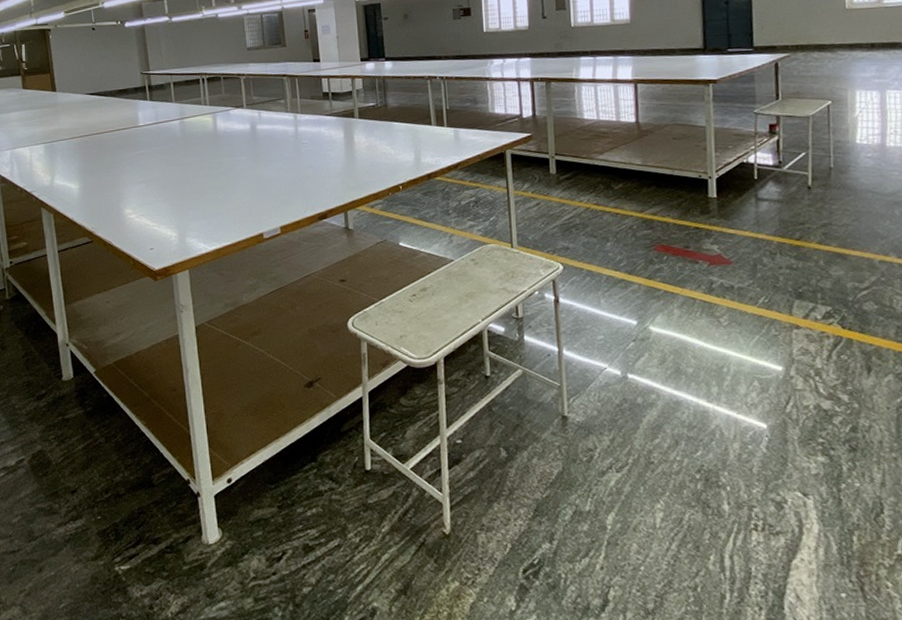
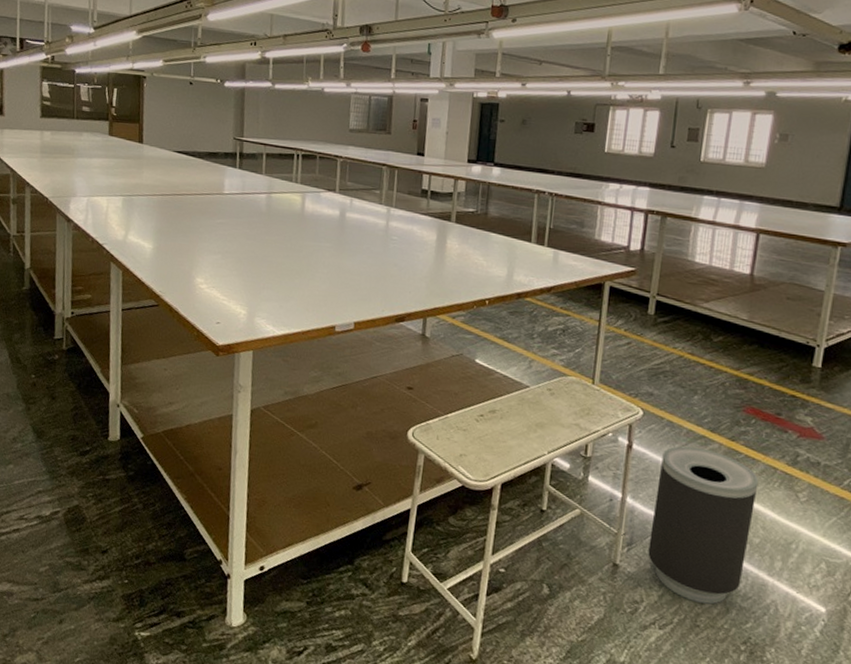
trash bin: none [588,291,684,440] -> present [648,446,759,605]

